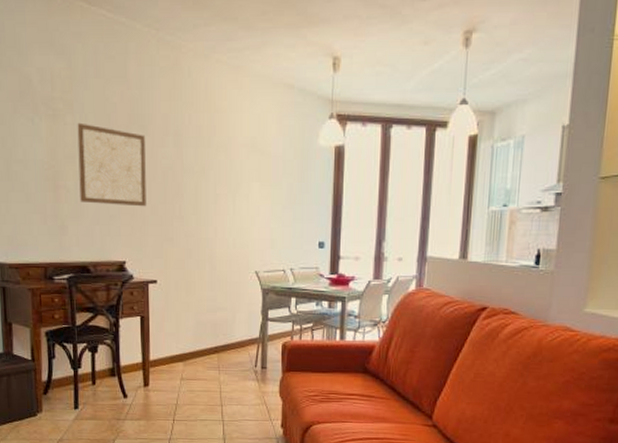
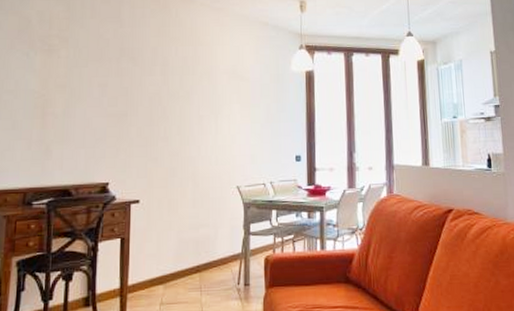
wall art: present [77,122,147,207] -> none [67,56,134,130]

